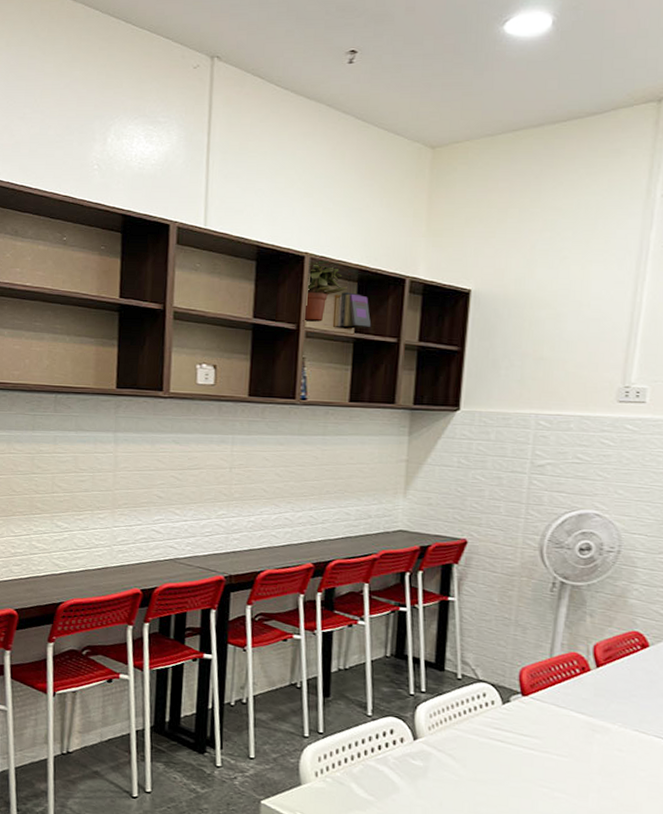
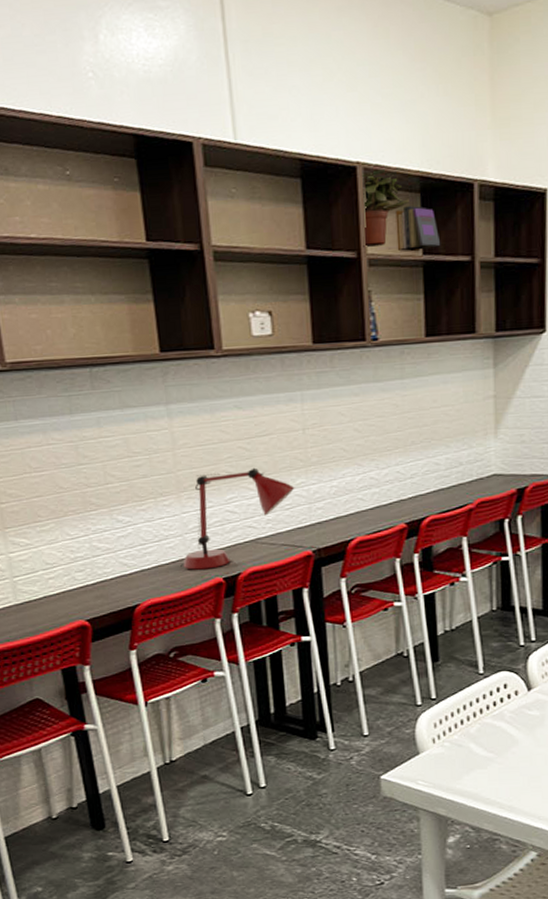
desk lamp: none [105,495,216,580] -> present [180,467,295,570]

